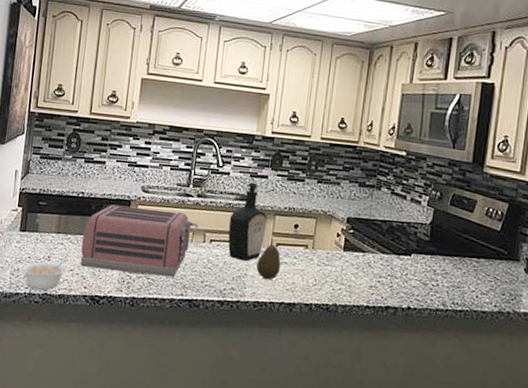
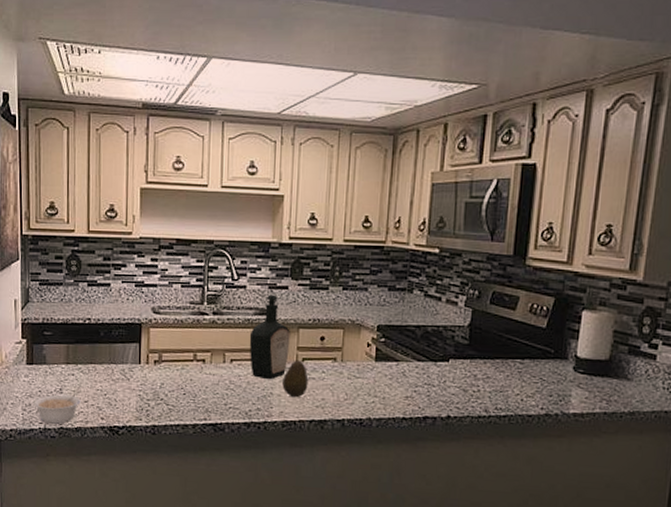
toaster: present [80,204,199,278] -> none [94,329,217,402]

